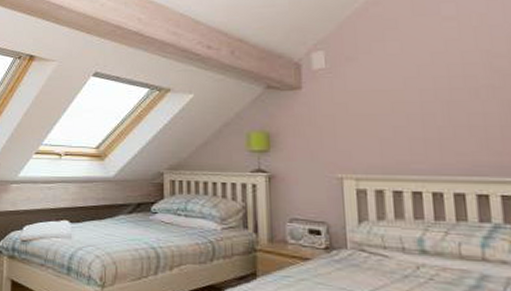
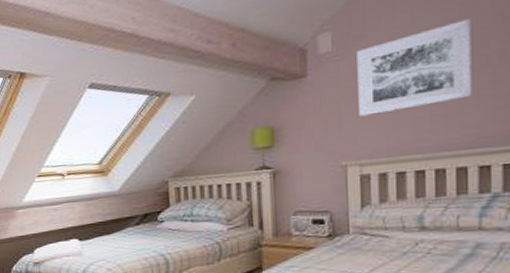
wall art: none [349,54,466,132] -> present [357,19,474,117]

